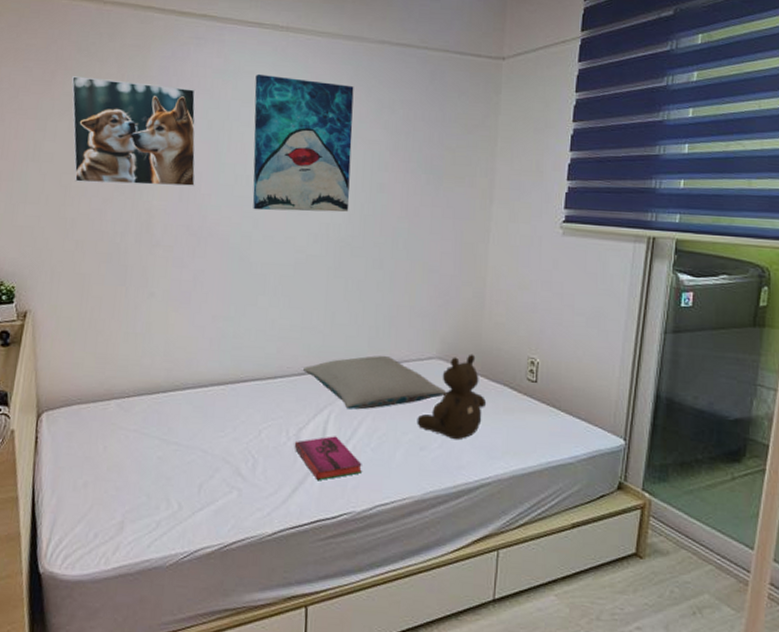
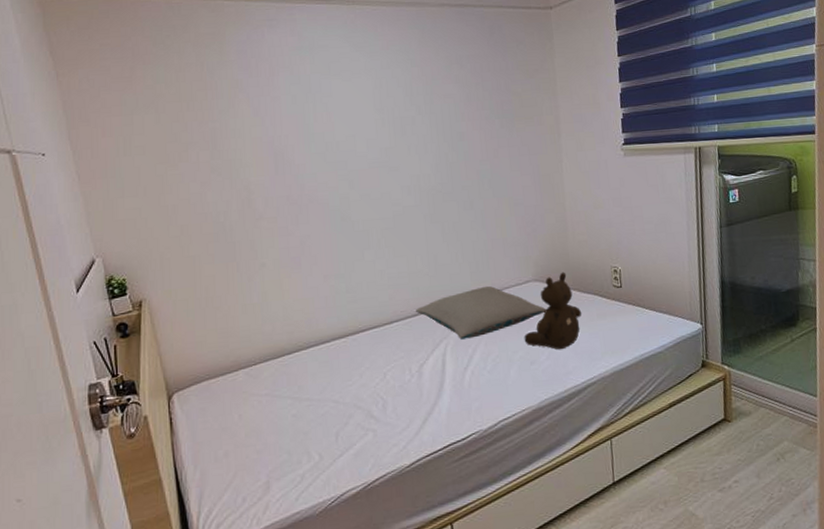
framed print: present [71,76,196,187] -> none [151,67,288,170]
wall art: present [253,73,354,212] -> none [330,46,435,173]
hardback book: present [294,436,362,481] -> none [418,365,483,409]

